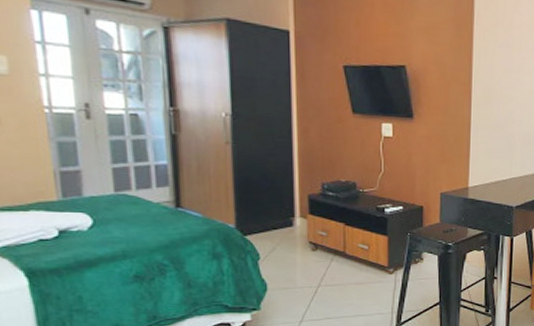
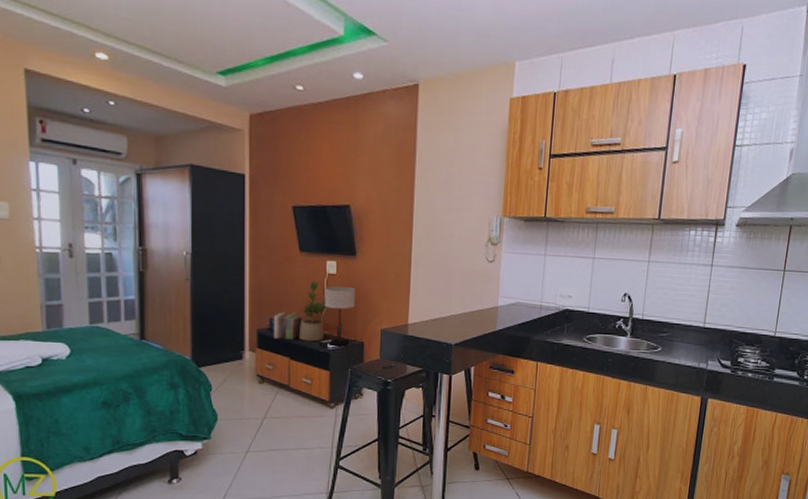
books: none [325,176,355,205] -> present [273,312,300,340]
potted plant: none [353,144,385,207] -> present [298,281,328,342]
table lamp: none [380,149,413,212] -> present [324,285,356,347]

